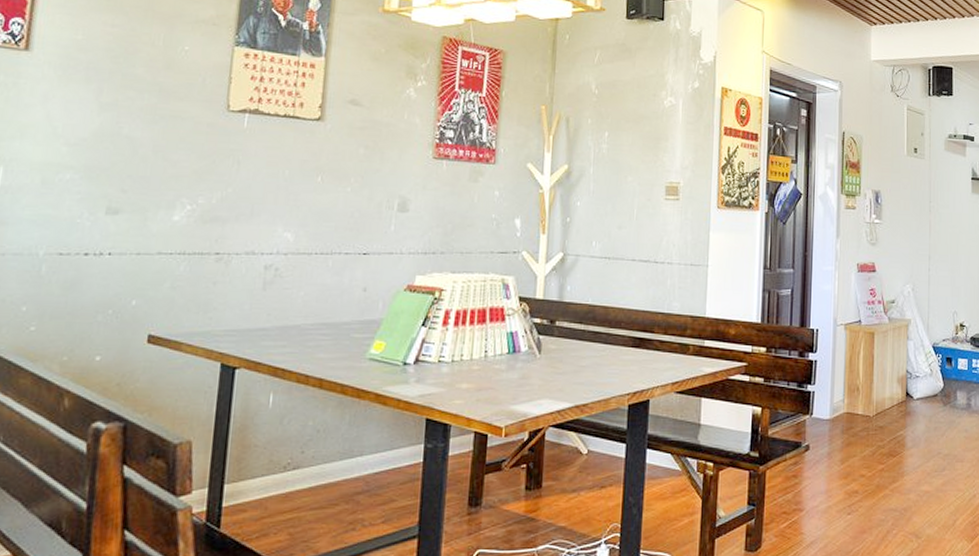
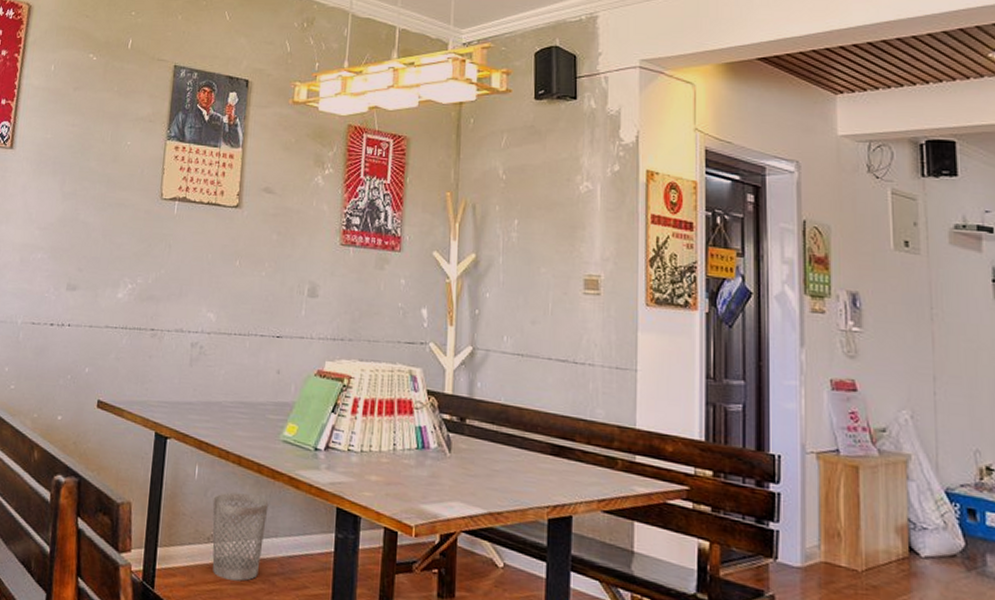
wastebasket: none [289,417,353,506] -> present [212,492,269,582]

